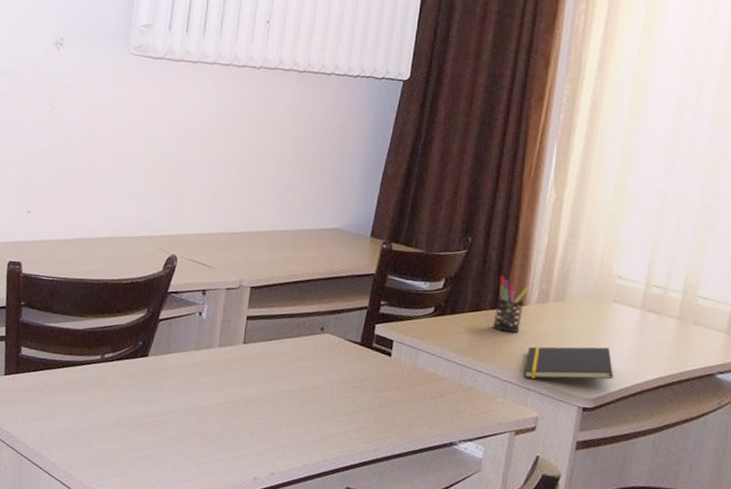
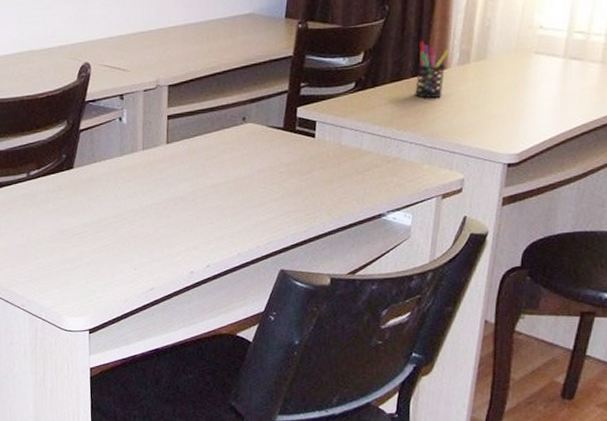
notepad: present [524,346,613,380] -> none [448,101,537,141]

